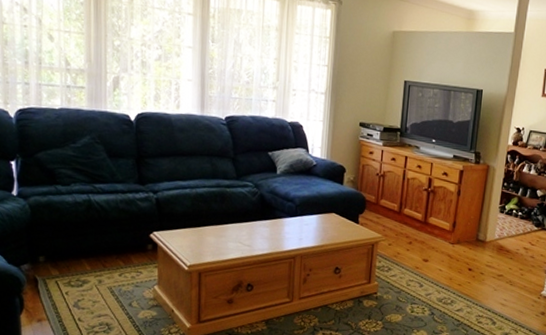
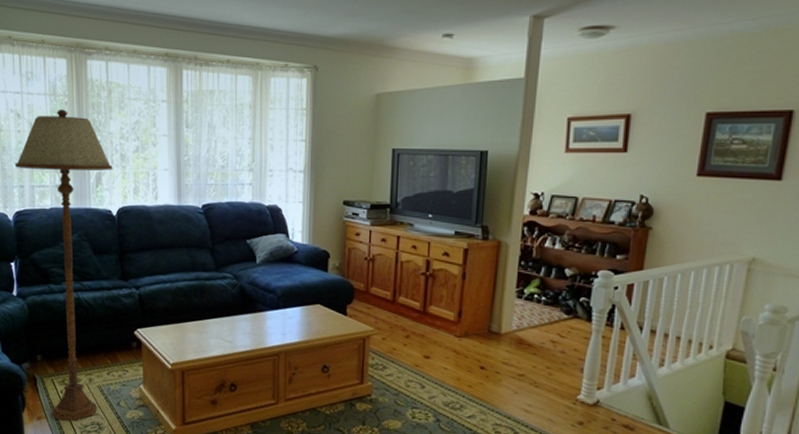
floor lamp: none [19,9,133,322] -> present [15,109,113,421]

